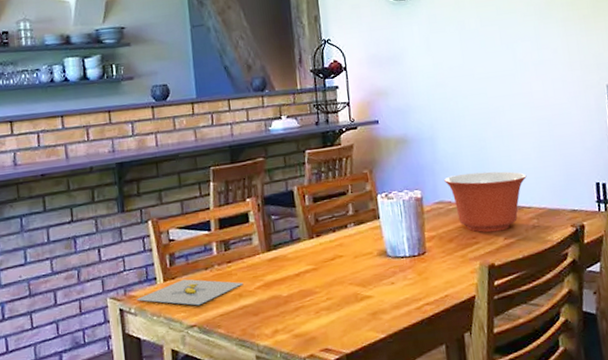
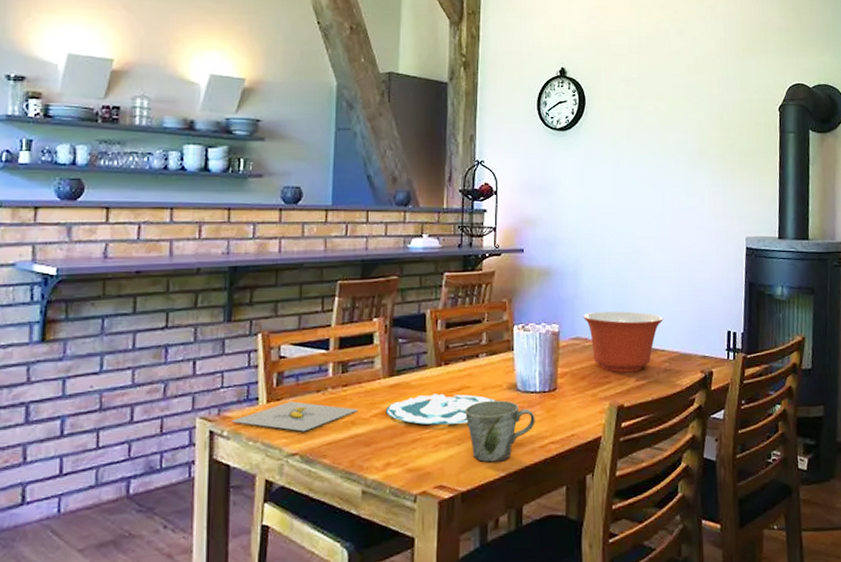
plate: none [267,263,369,294] -> present [385,393,497,425]
mug: none [340,266,409,326] -> present [465,400,535,463]

